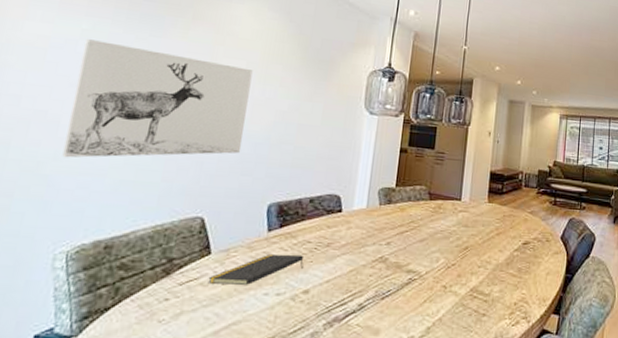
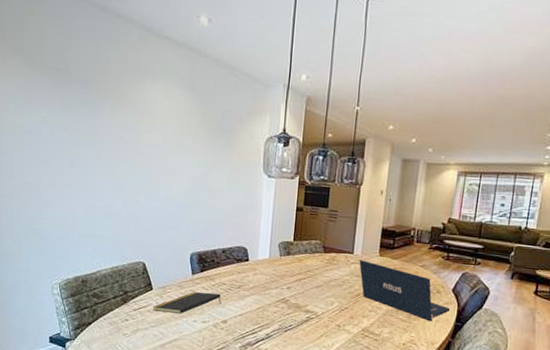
wall art: present [62,39,253,158] -> none [45,125,169,217]
laptop: none [467,207,560,275] -> present [359,260,451,322]

